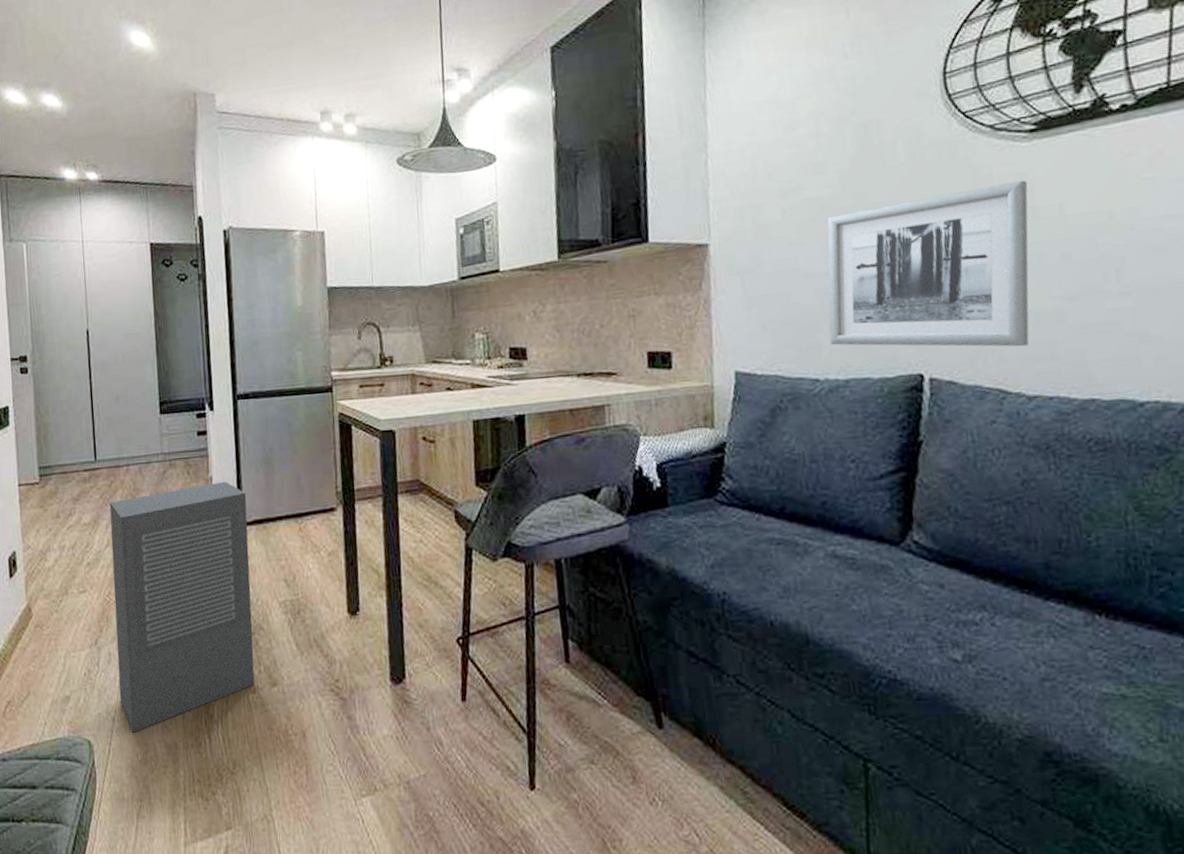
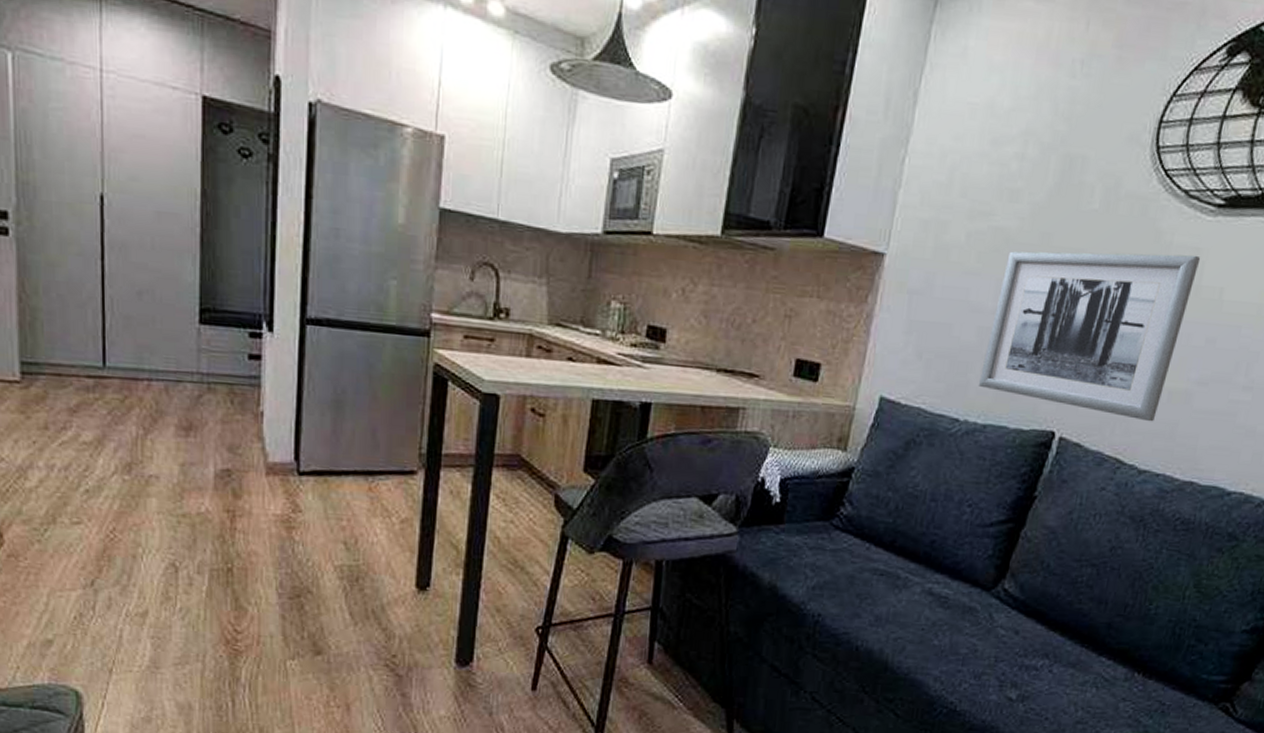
air purifier: present [109,481,255,733] -> none [120,419,306,688]

